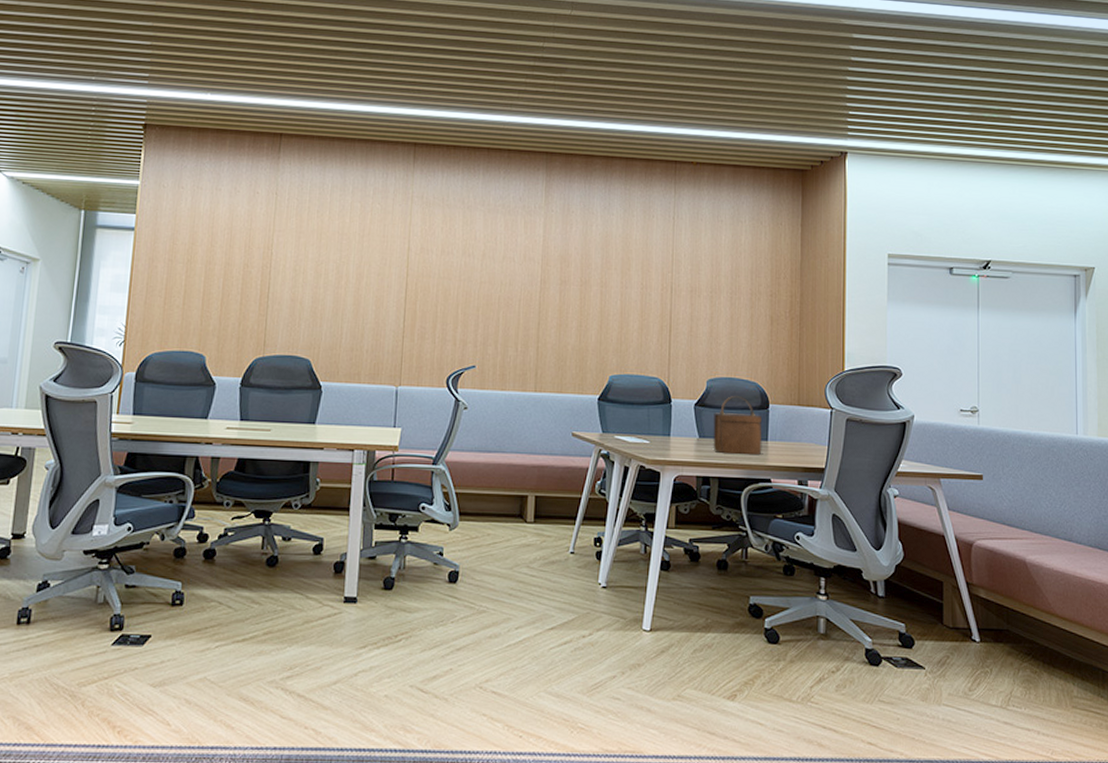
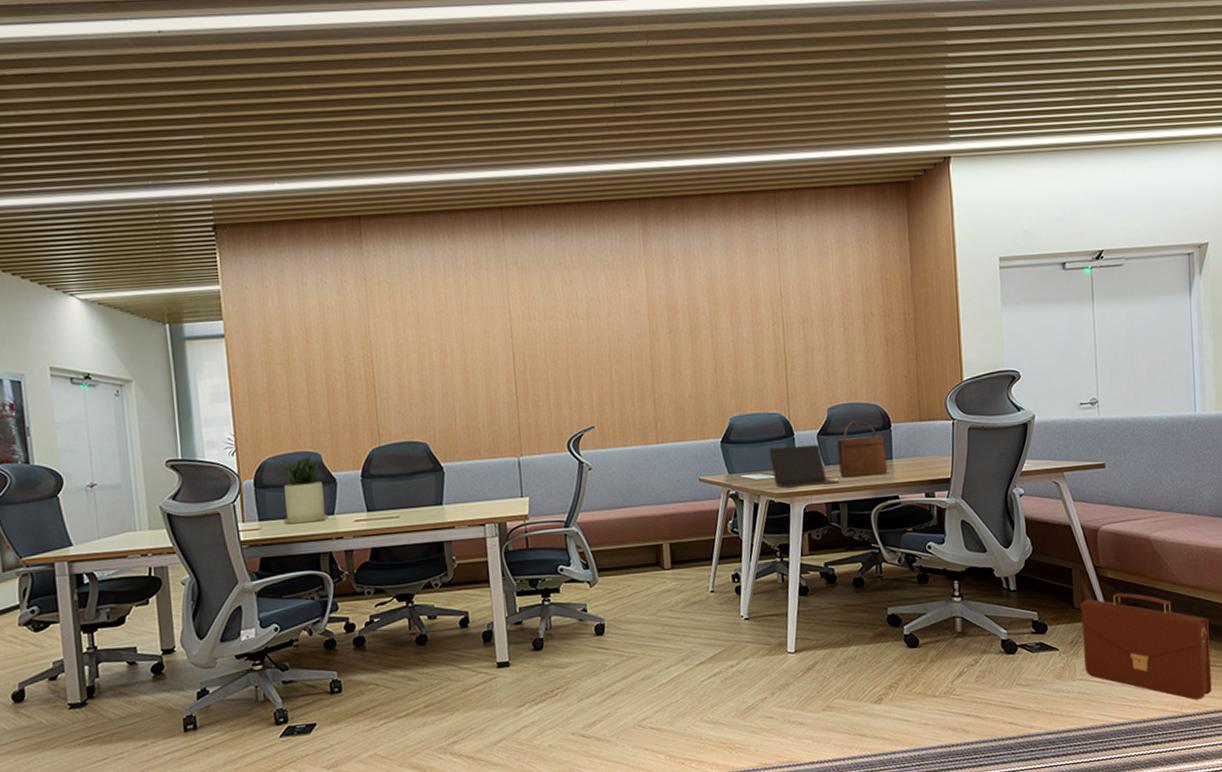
planter: none [156,355,203,424] -> present [282,454,329,525]
laptop: none [644,412,713,458] -> present [768,444,840,488]
briefcase: none [950,615,1085,747] -> present [1080,592,1212,700]

